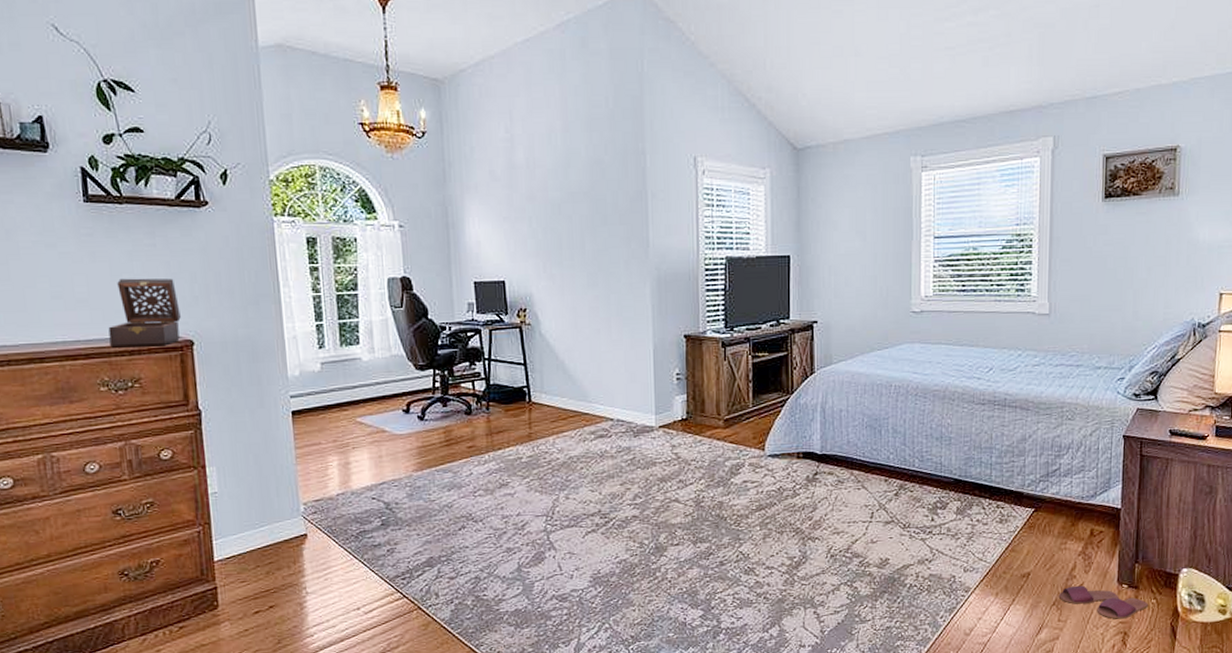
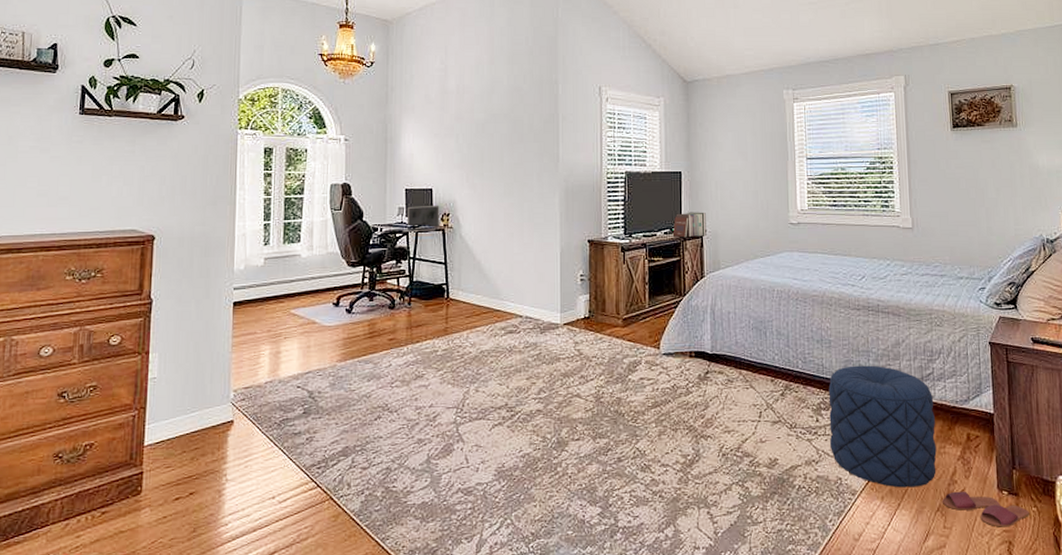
jewelry box: present [108,278,181,348] -> none [81,180,147,242]
laptop: none [473,299,516,331] -> present [401,205,440,233]
books: none [779,301,818,331] -> present [672,212,706,238]
pouf: none [944,462,1058,584] -> present [828,365,937,488]

